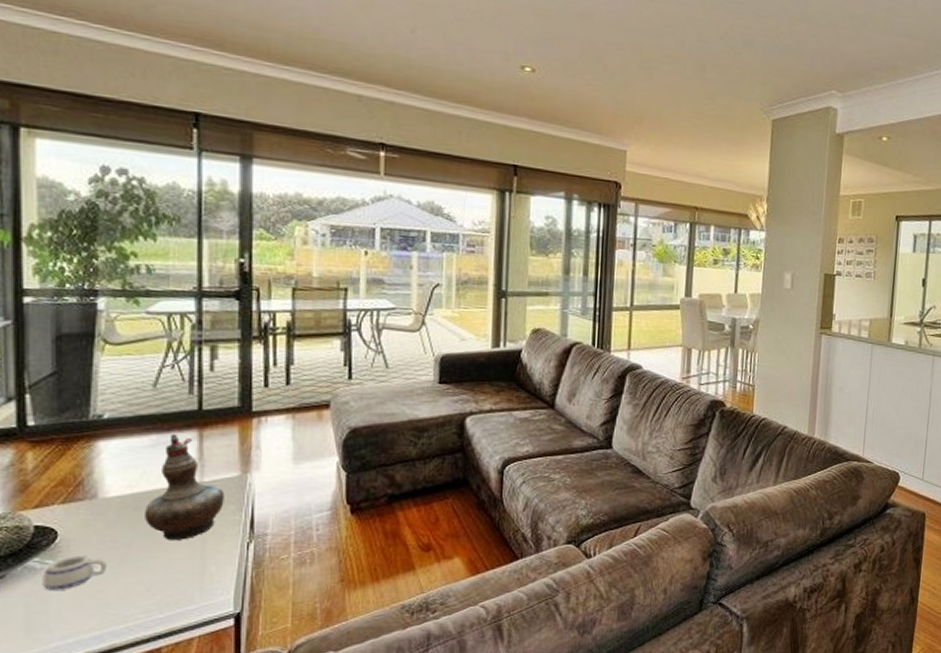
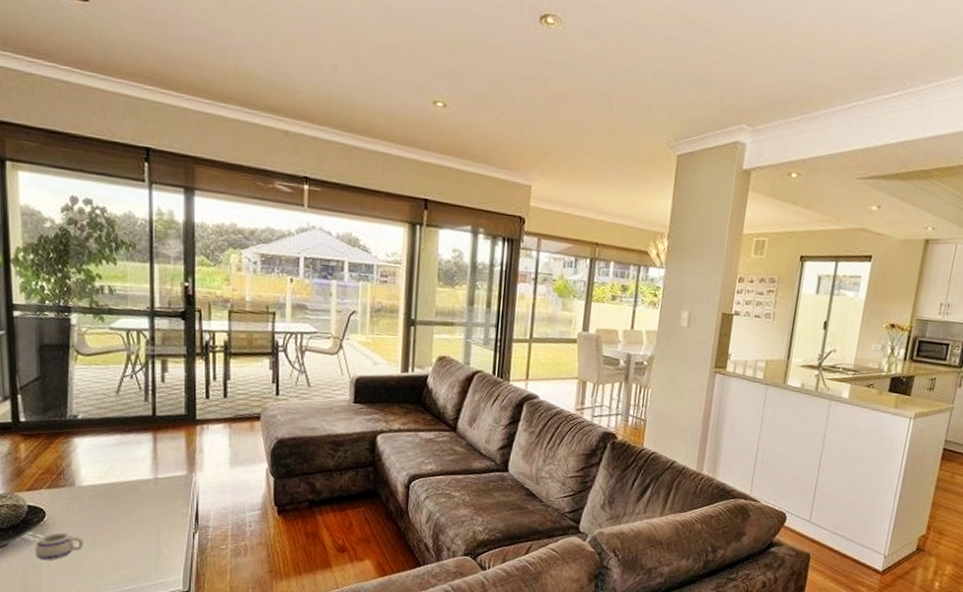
decorative vase: present [145,433,225,540] -> none [112,435,174,526]

